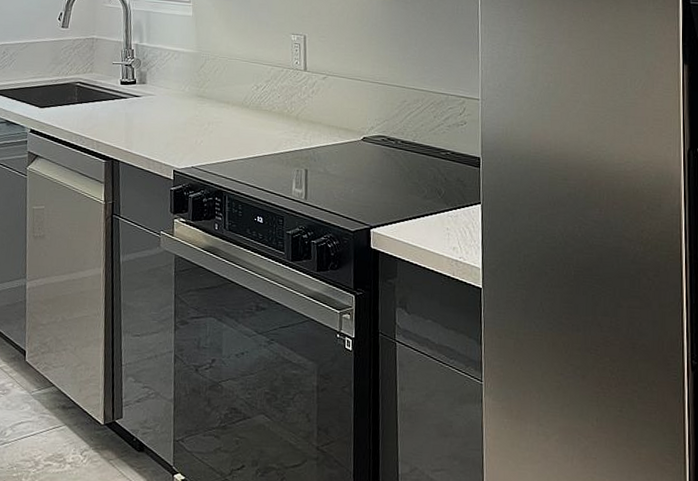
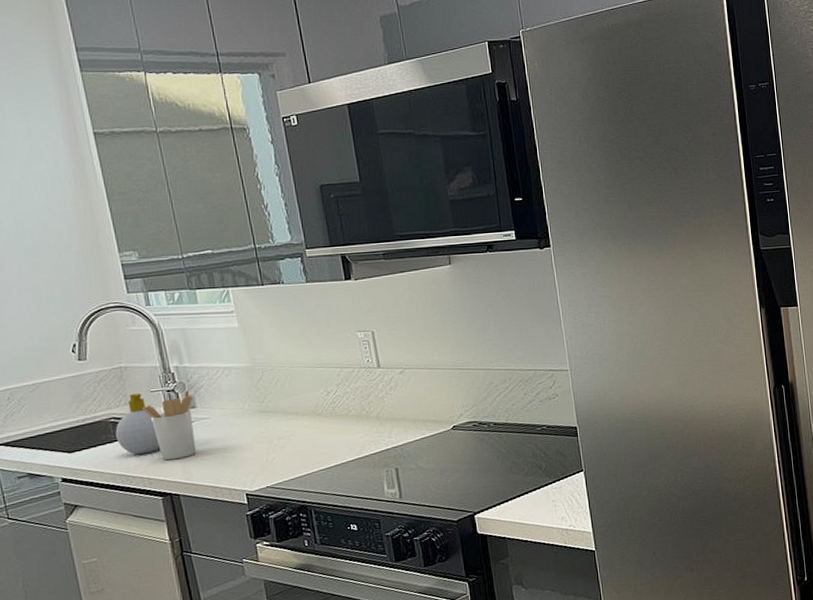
soap bottle: none [78,63,112,119] -> present [115,393,161,455]
utensil holder: none [103,66,145,128] -> present [142,389,197,461]

